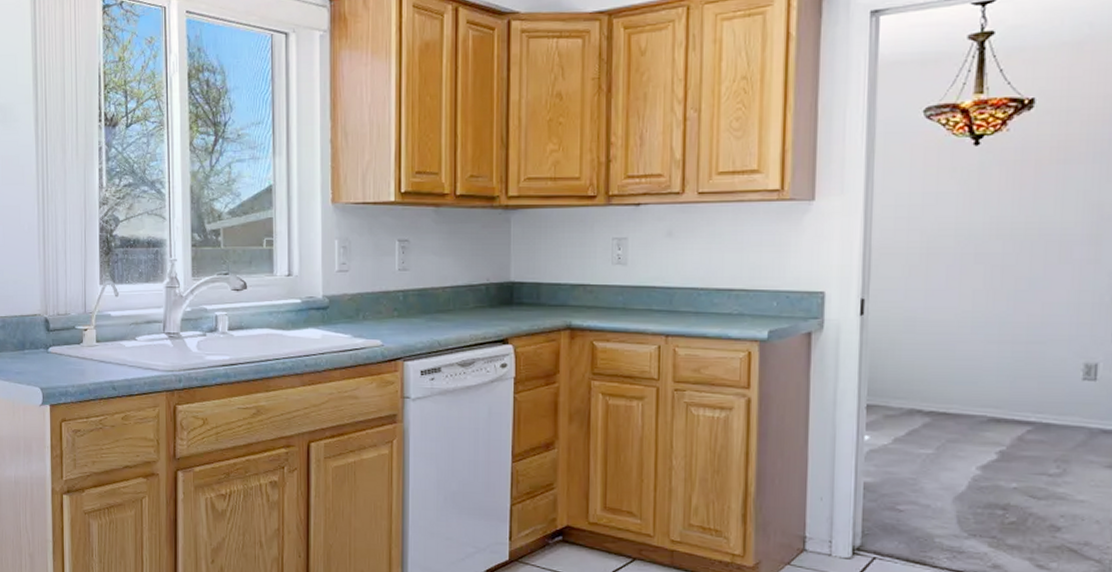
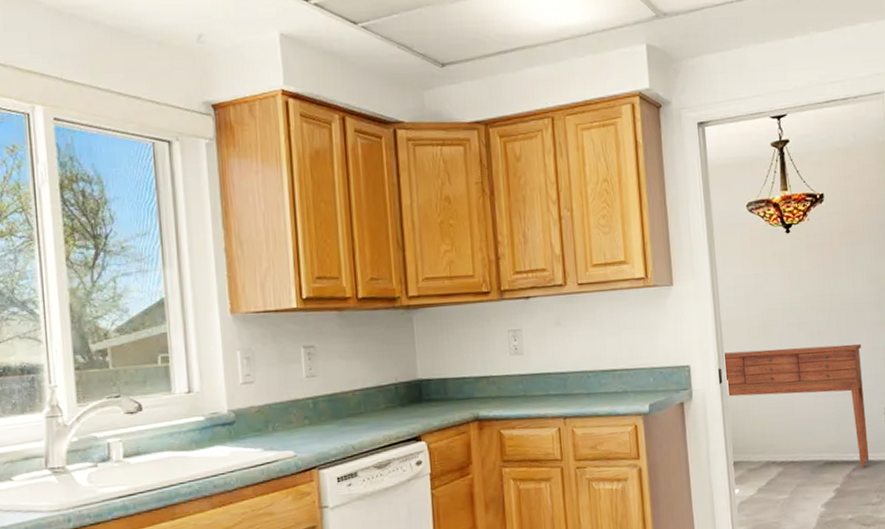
console table: none [869,281,1062,430] -> present [725,343,869,467]

